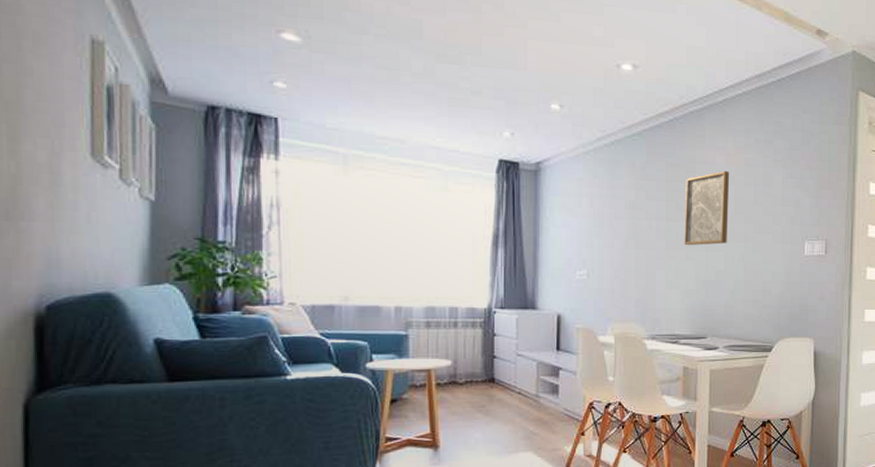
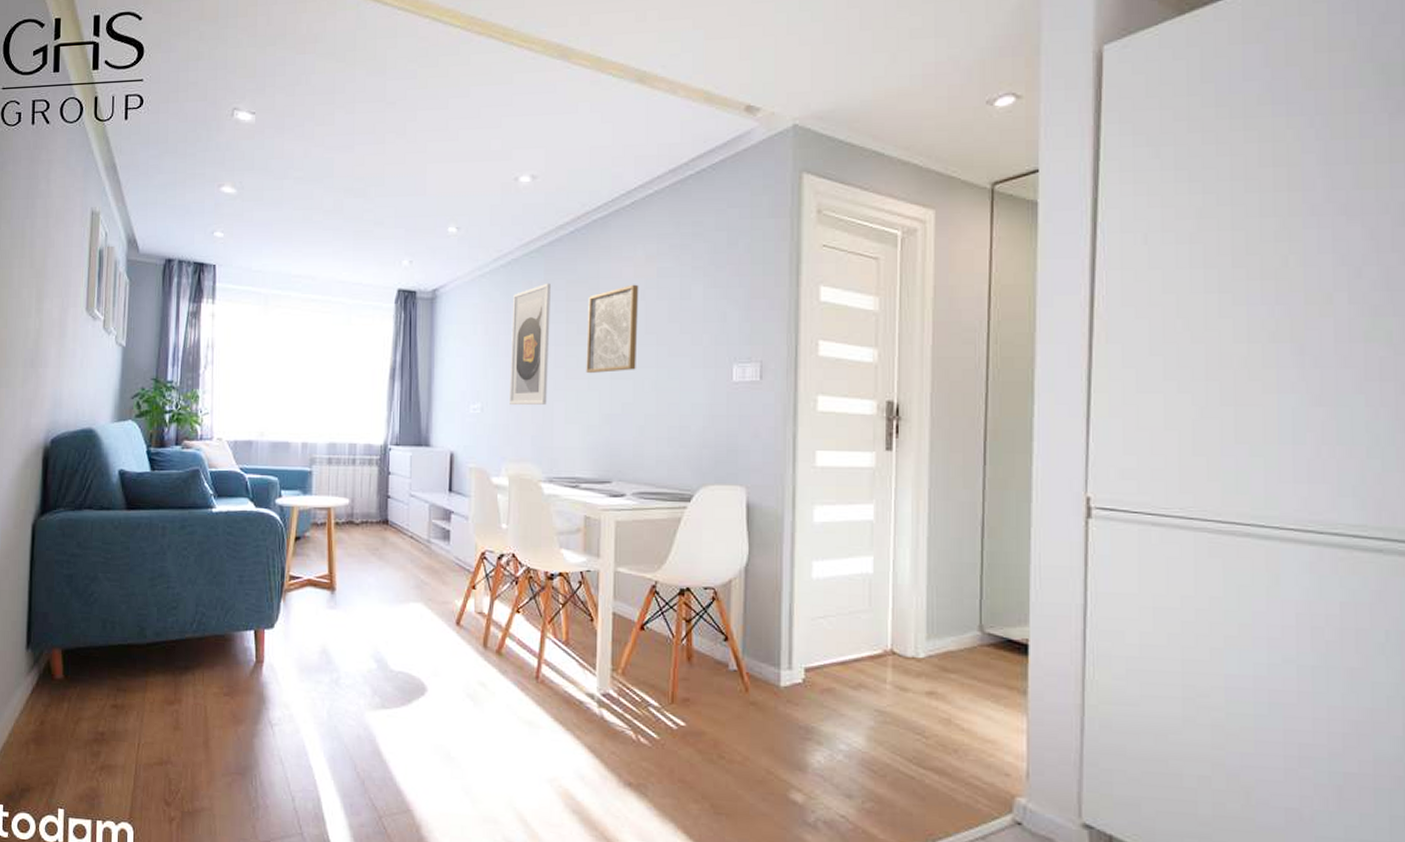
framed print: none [614,164,652,272] -> present [509,283,551,405]

